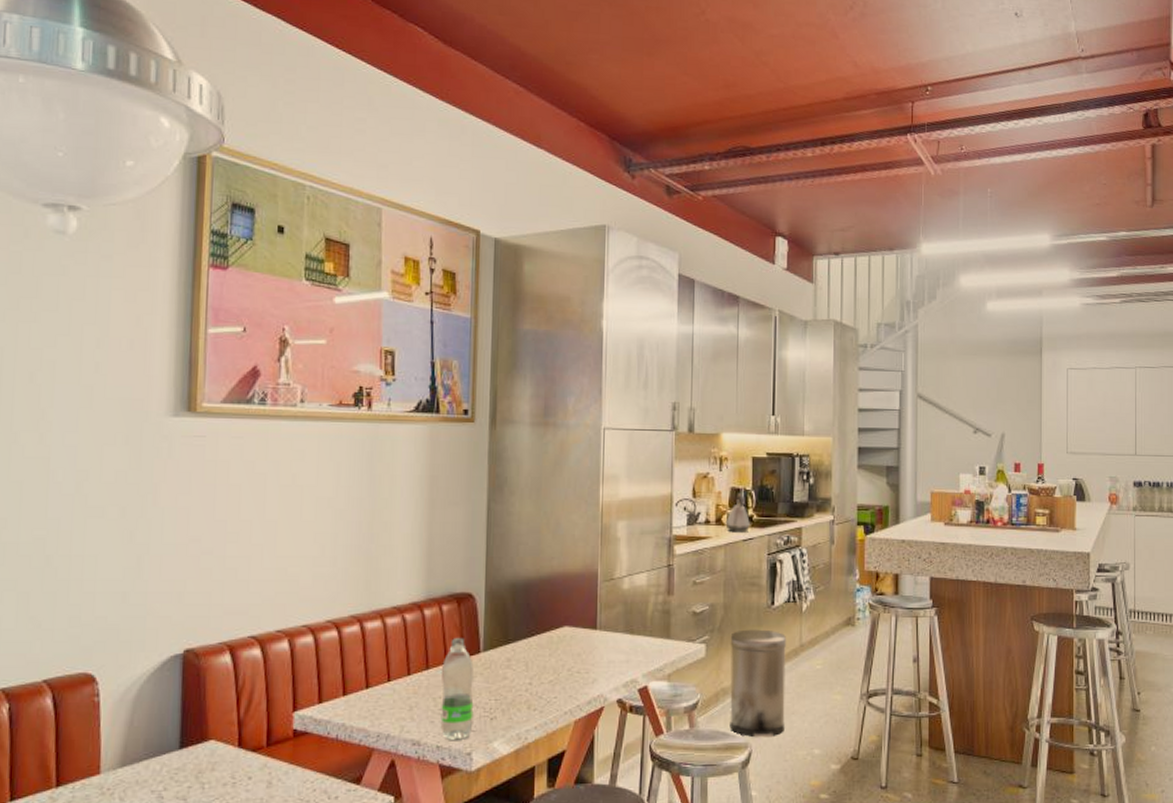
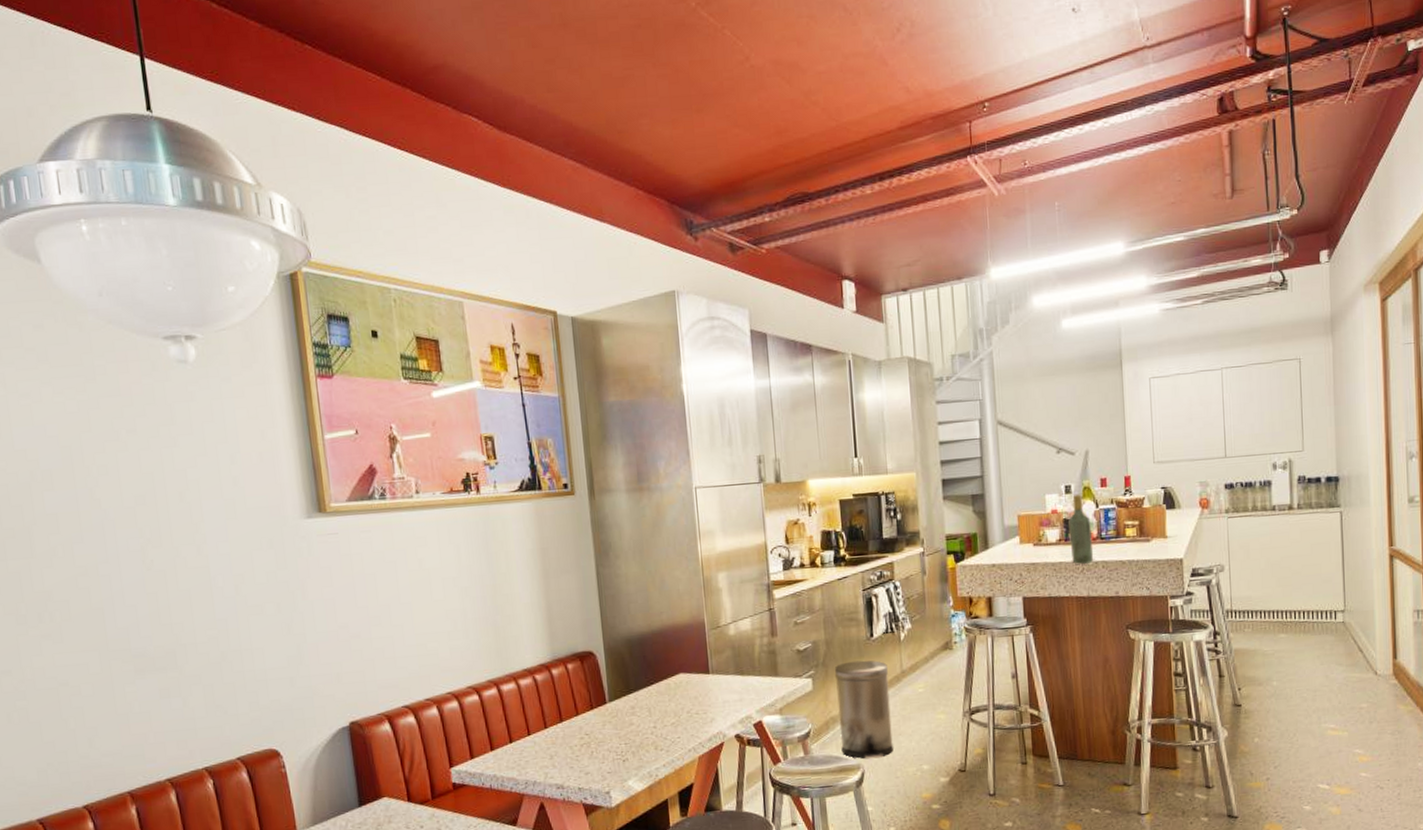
bottle: present [440,638,474,740] -> none [574,692,608,782]
kettle: present [725,492,750,533] -> none [819,534,843,573]
wine bottle: none [981,477,1003,548] -> present [1068,494,1094,564]

